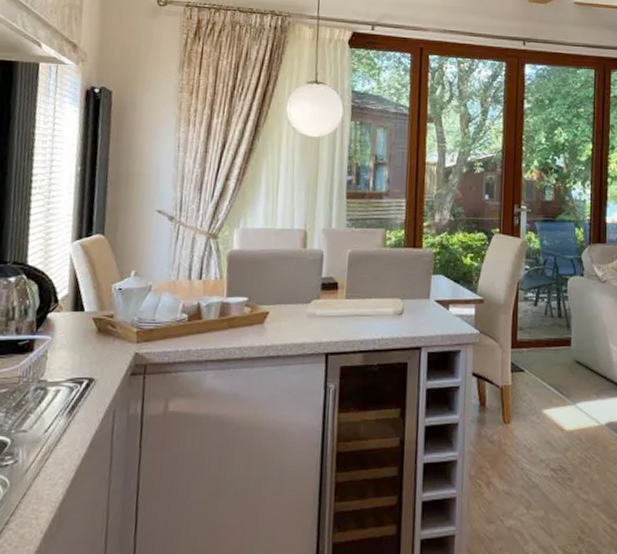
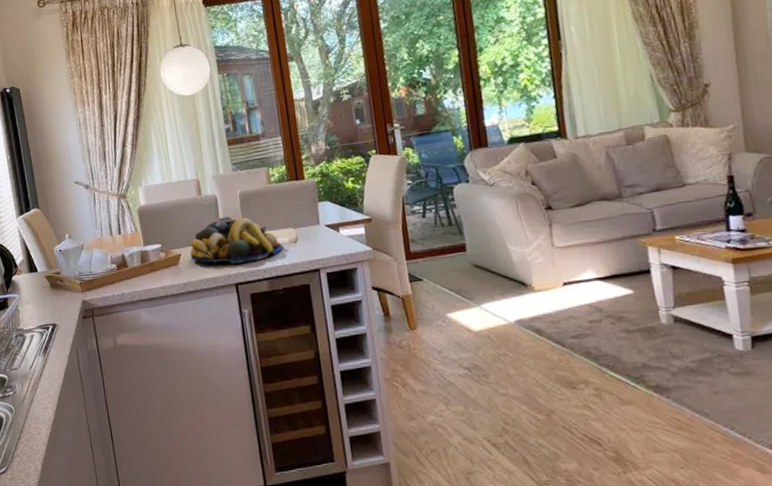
fruit bowl: none [279,279,387,330] -> present [190,217,284,263]

